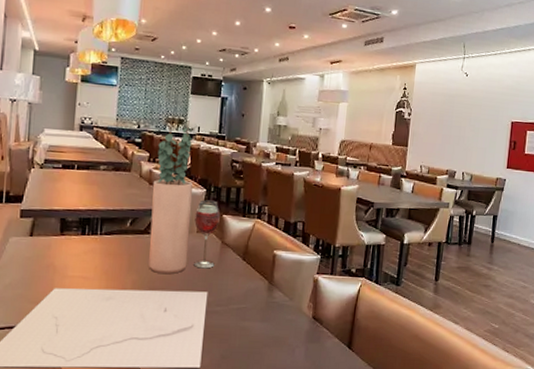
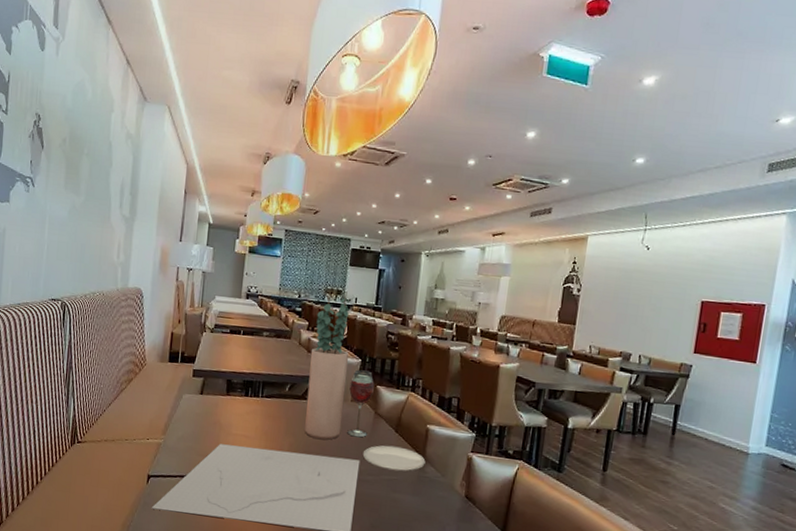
plate: none [210,274,274,300] -> present [362,445,426,472]

